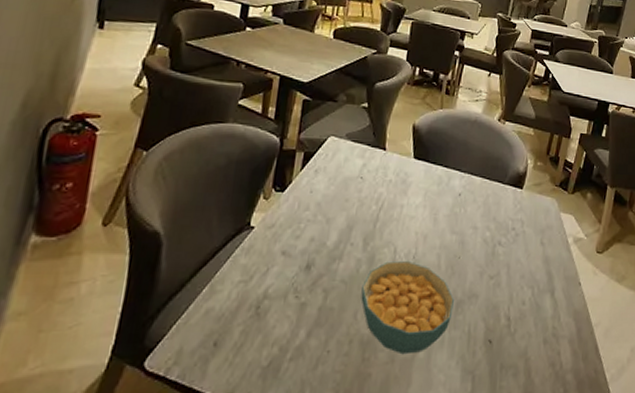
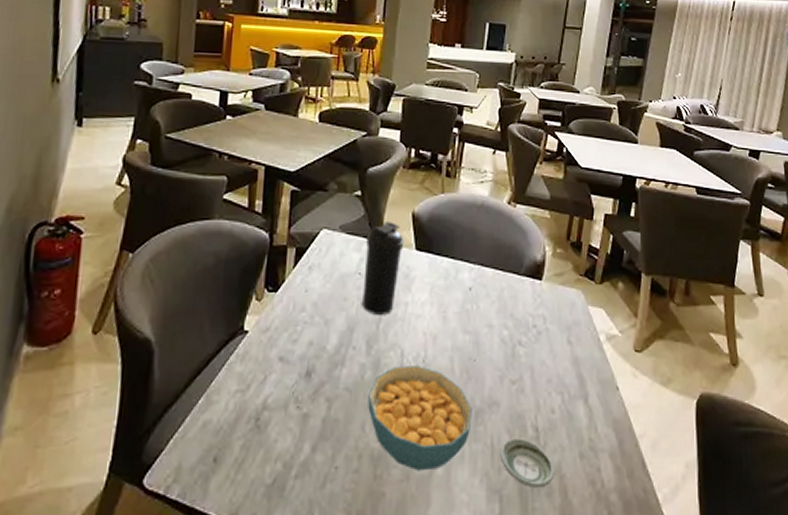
water bottle: none [362,132,404,215] -> present [362,222,404,315]
saucer: none [475,325,521,368] -> present [500,437,554,487]

